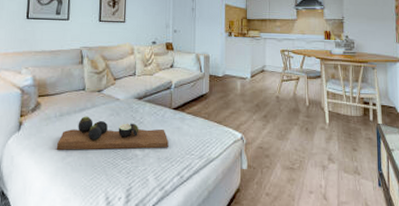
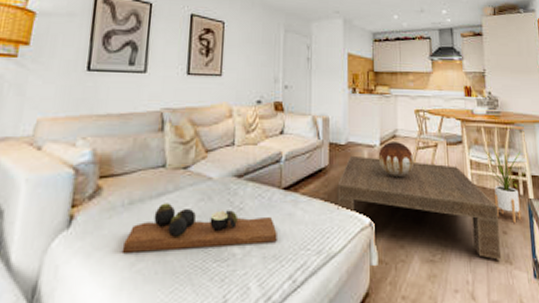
coffee table: none [215,85,350,171] -> present [337,155,501,260]
decorative sphere: none [249,75,279,103] -> present [378,142,415,178]
house plant: none [339,79,378,142] -> present [483,144,528,223]

